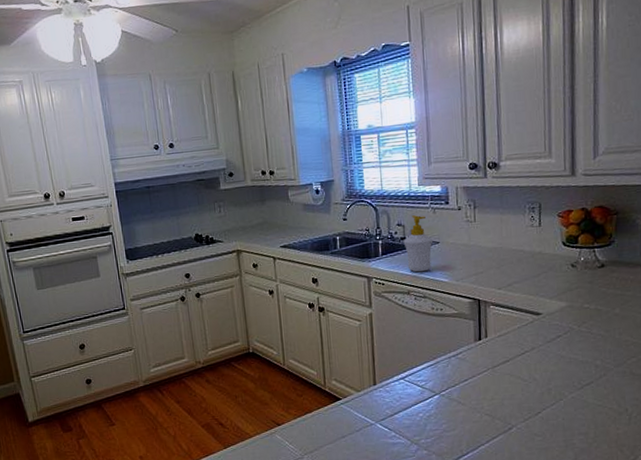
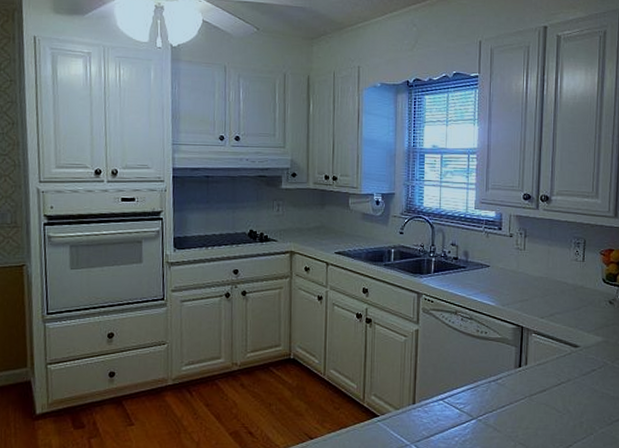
soap bottle: present [403,215,433,273] -> none [455,237,484,294]

